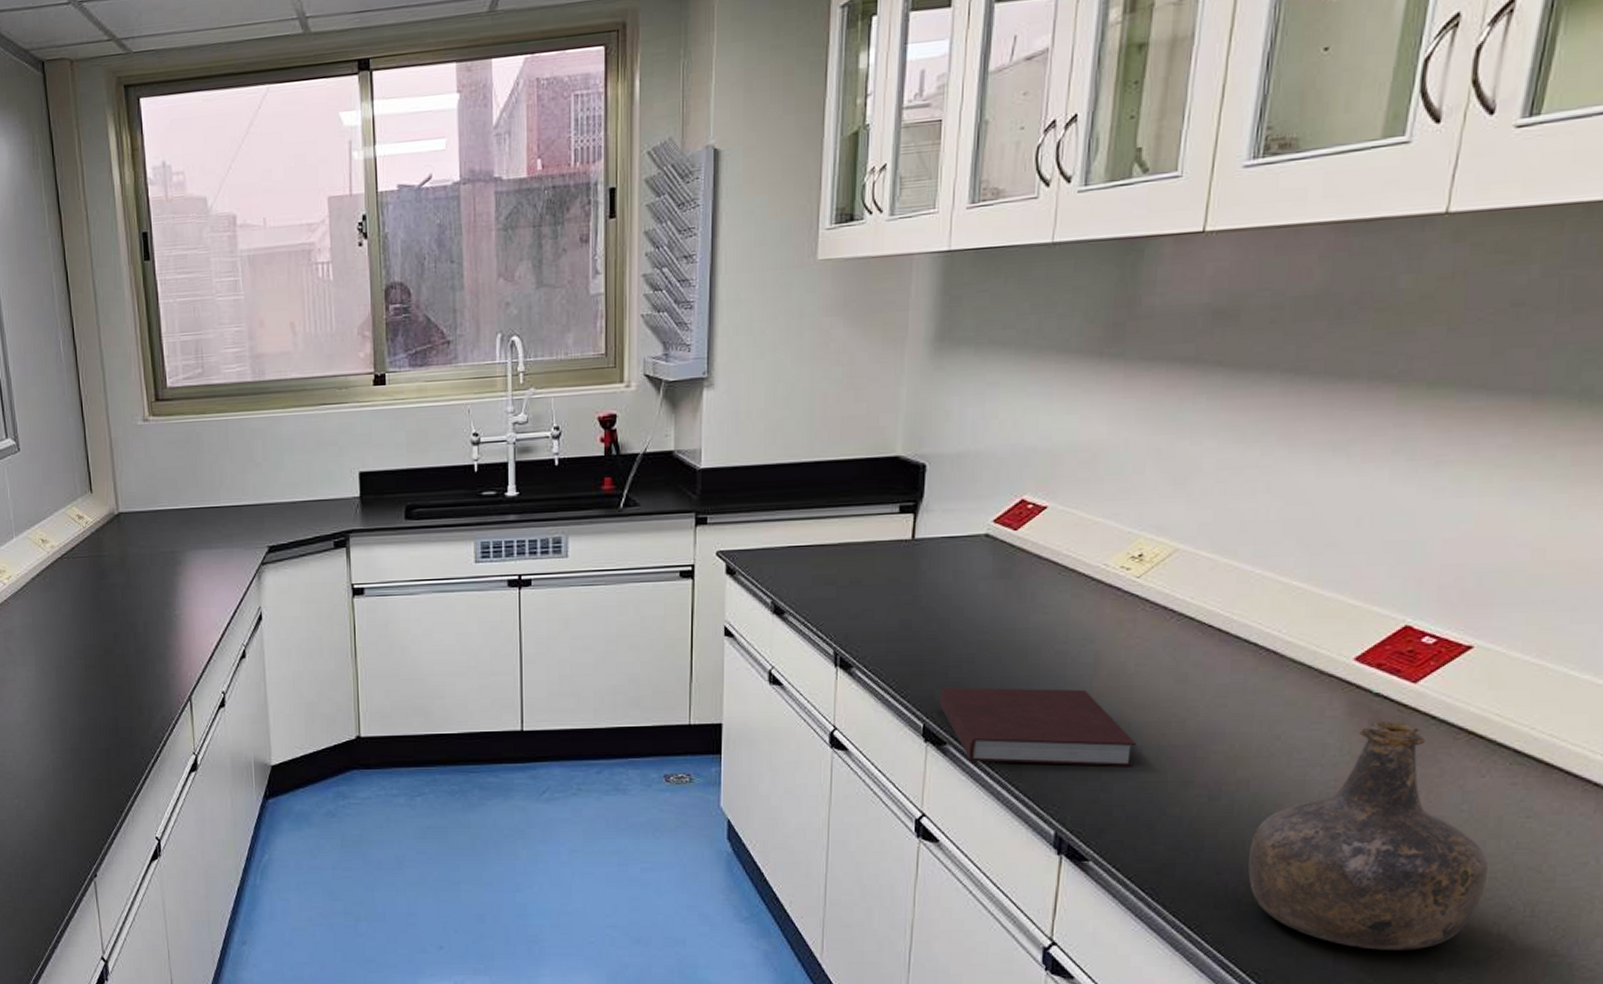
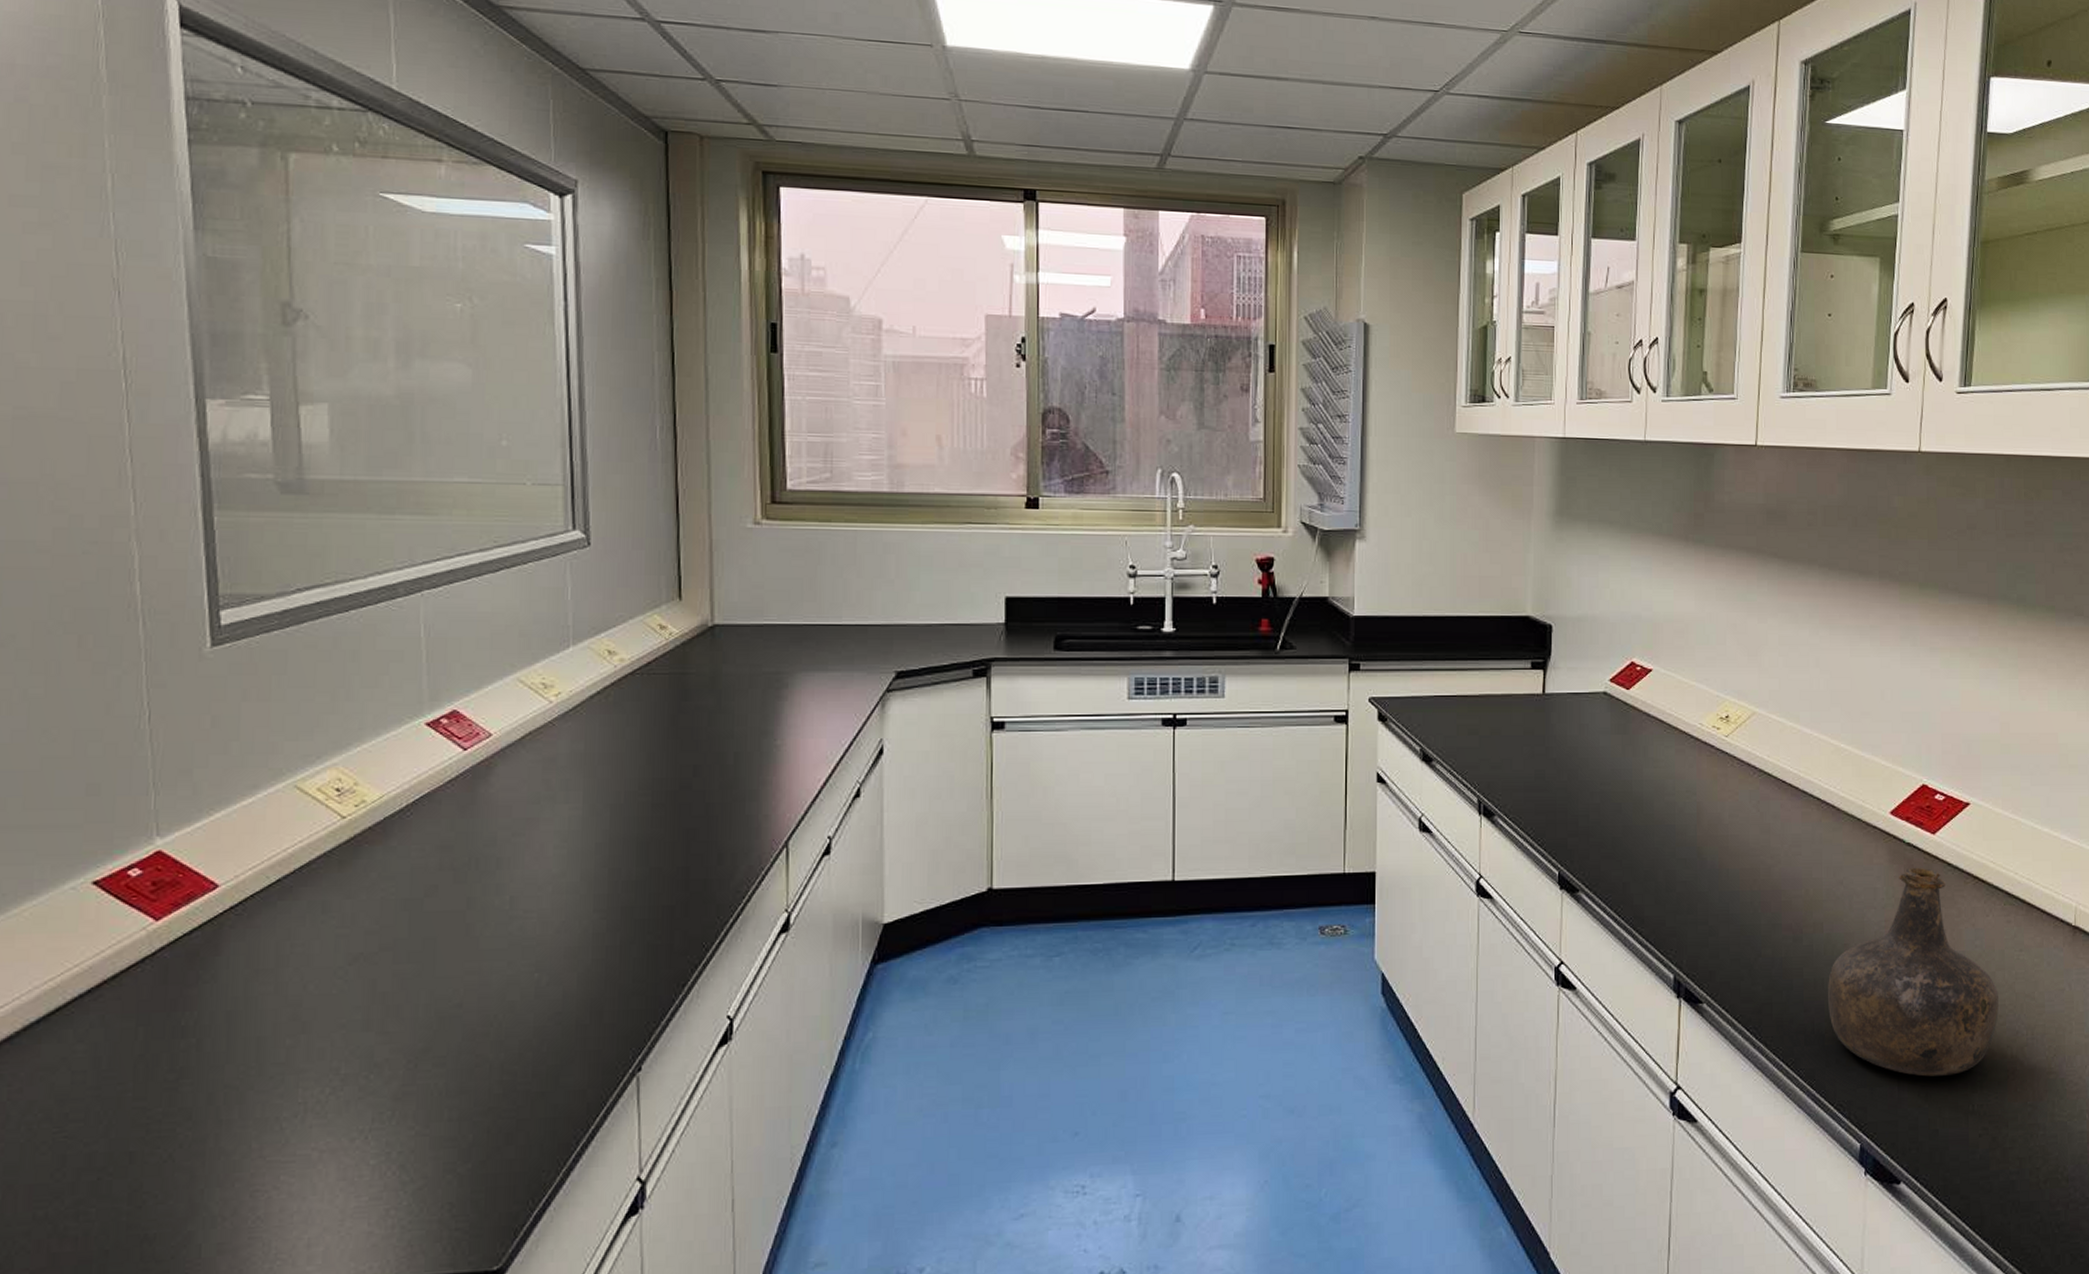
notebook: present [940,687,1137,766] -> none [1572,836,1734,911]

